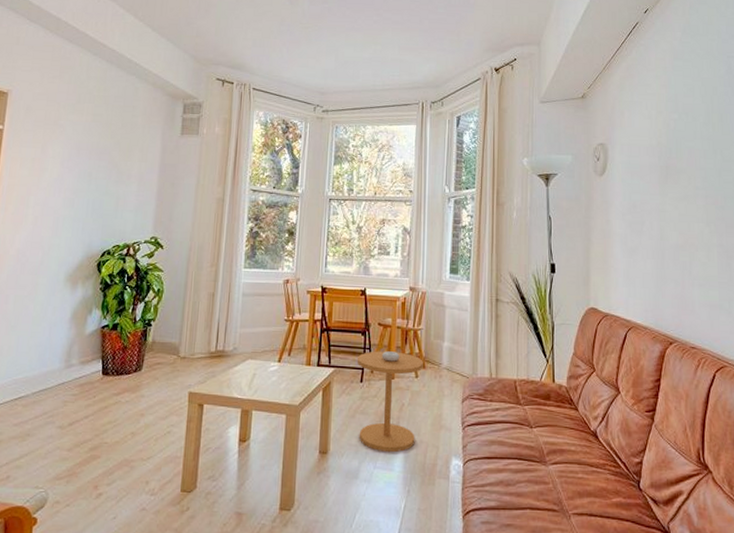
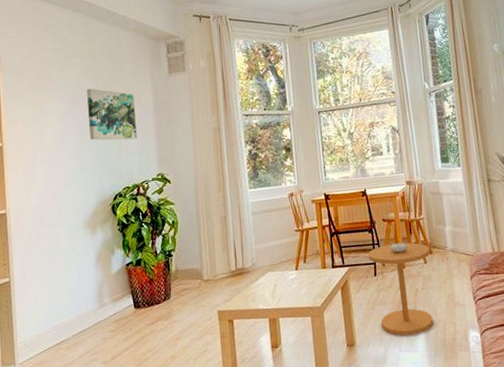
wall art: none [87,137,141,197] -> present [87,88,137,140]

